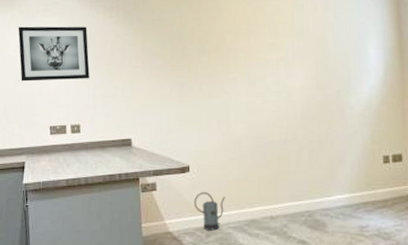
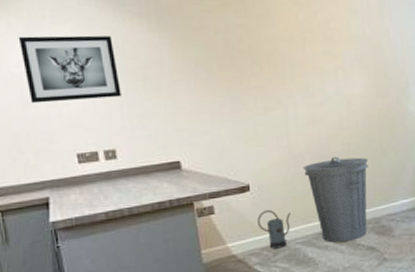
trash can: none [240,145,305,232] -> present [302,156,369,243]

